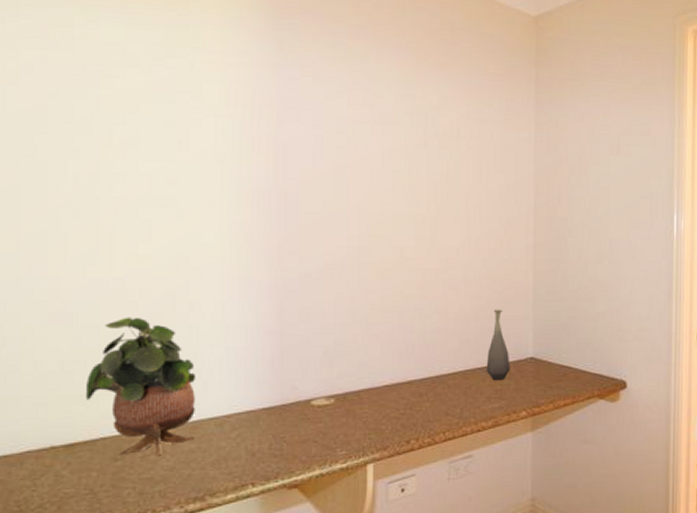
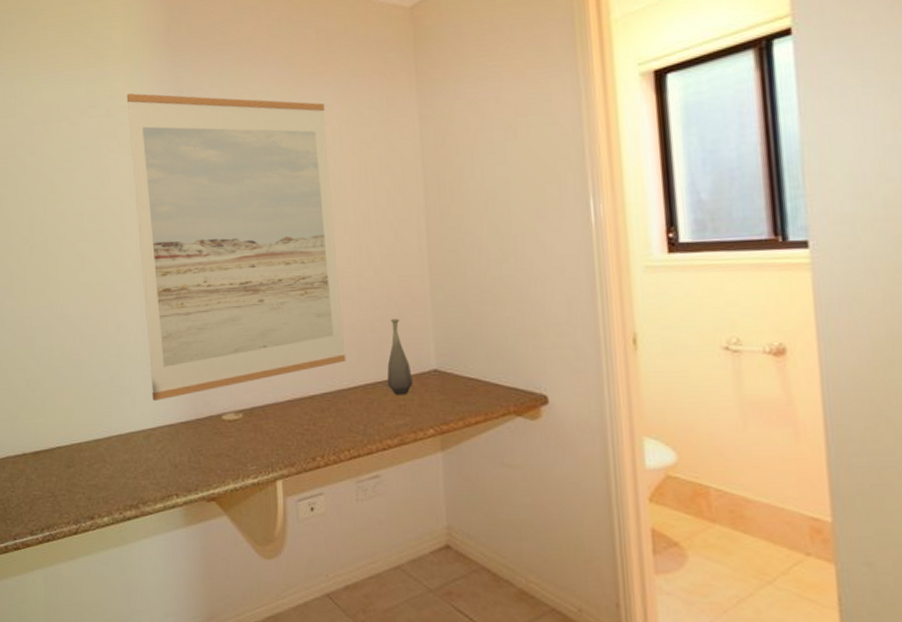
potted plant: present [85,317,195,456] -> none [44,339,127,465]
wall art: none [216,48,448,386] -> present [126,93,346,401]

